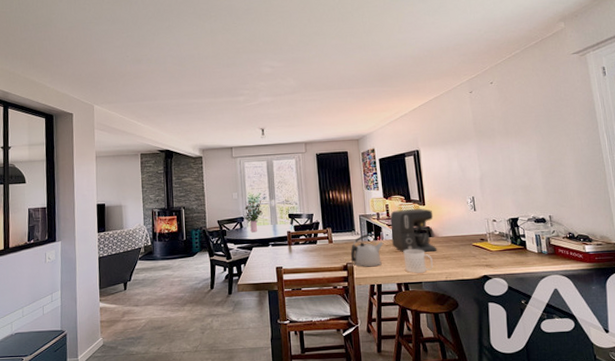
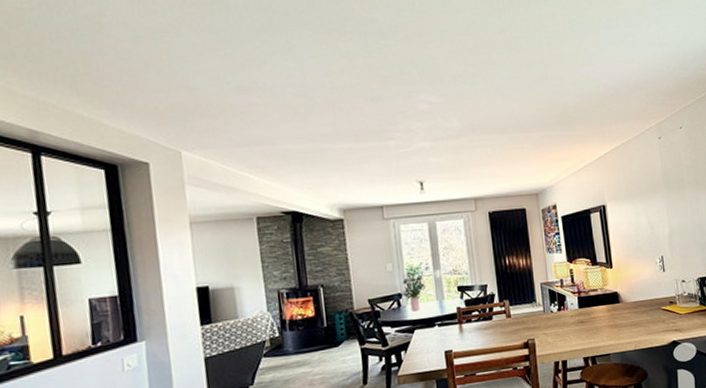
kettle: present [350,233,384,268] -> none [531,303,569,344]
coffee maker: present [390,208,437,252] -> none [575,271,626,322]
mug: present [403,249,434,274] -> none [590,317,622,346]

